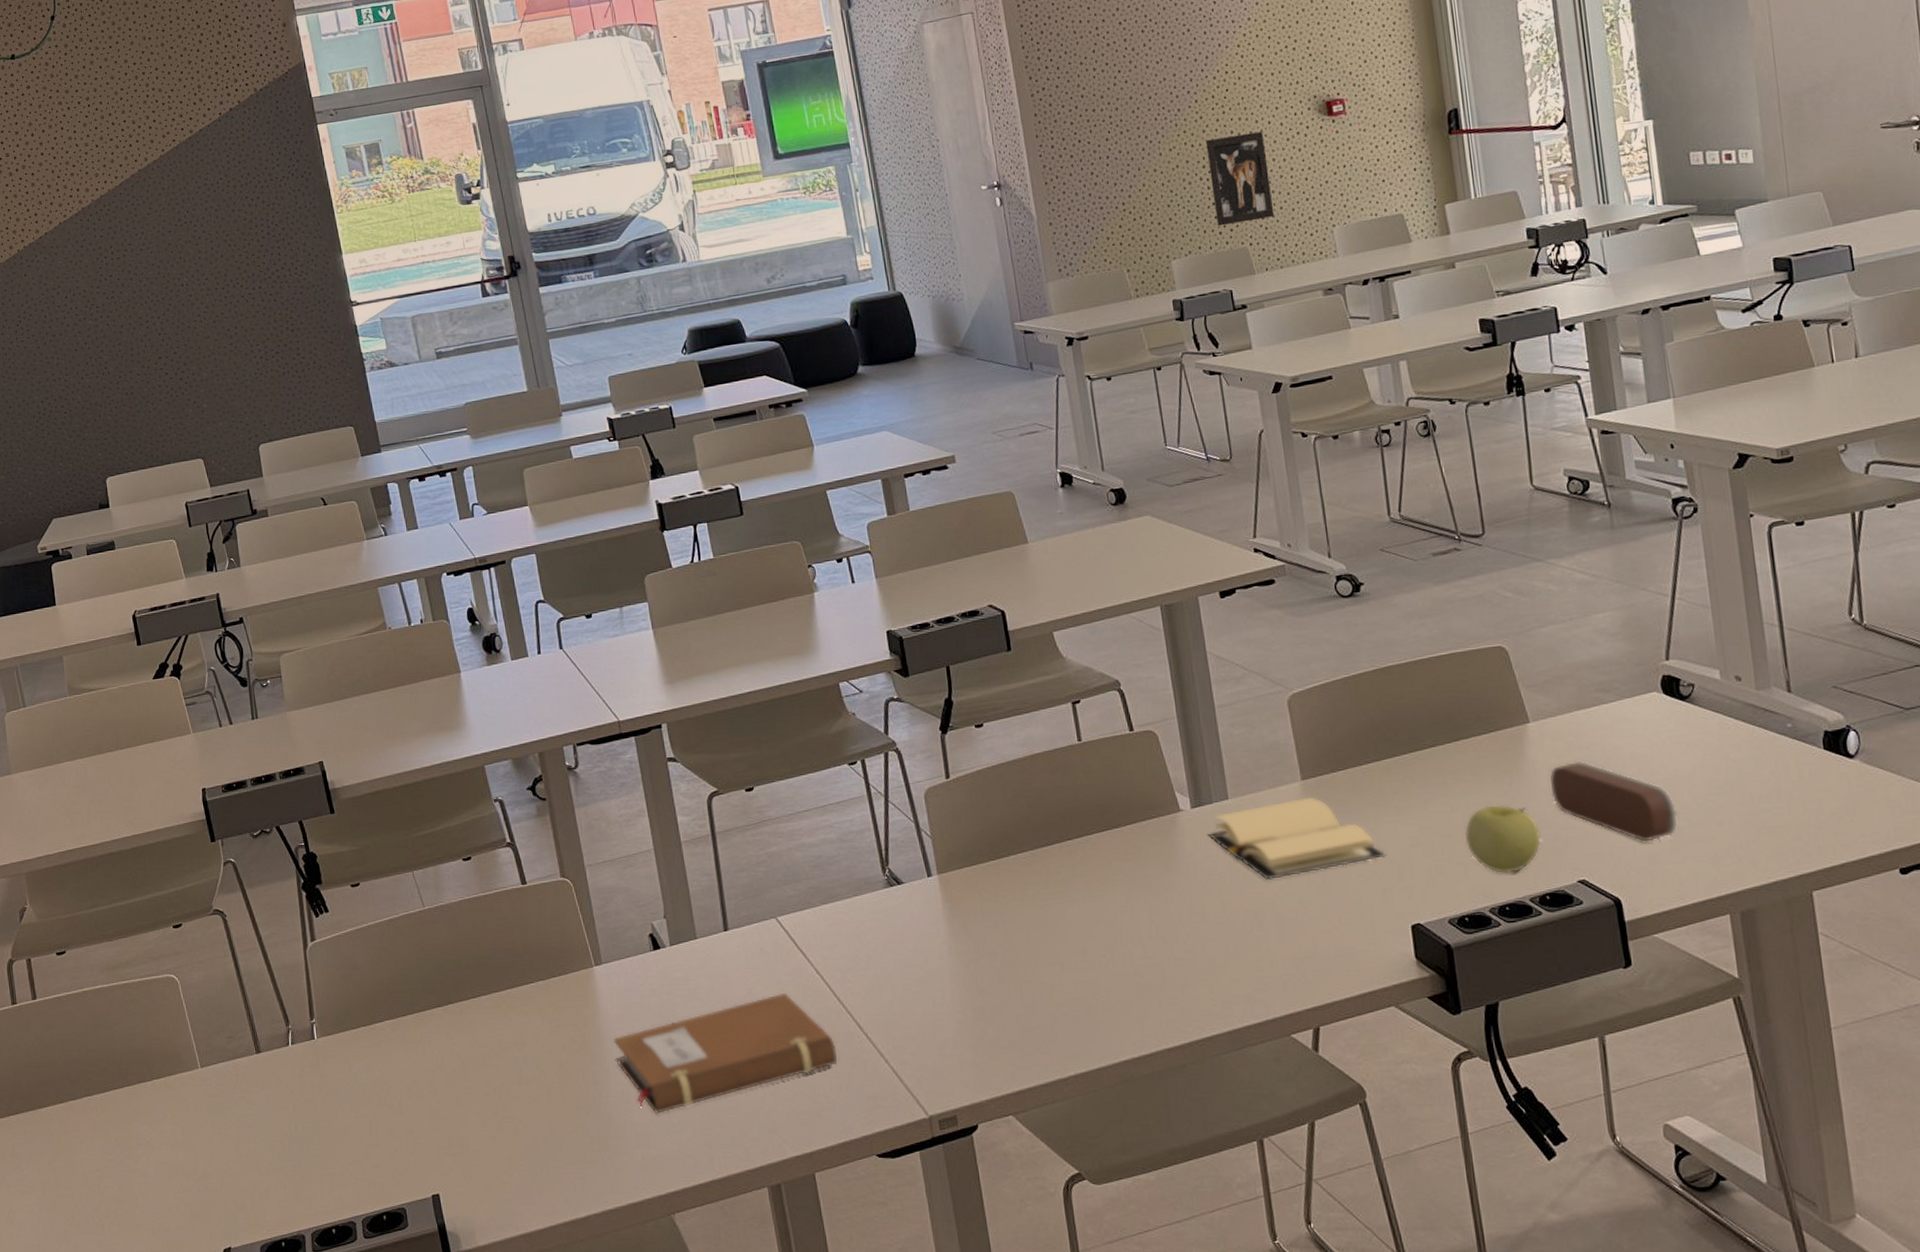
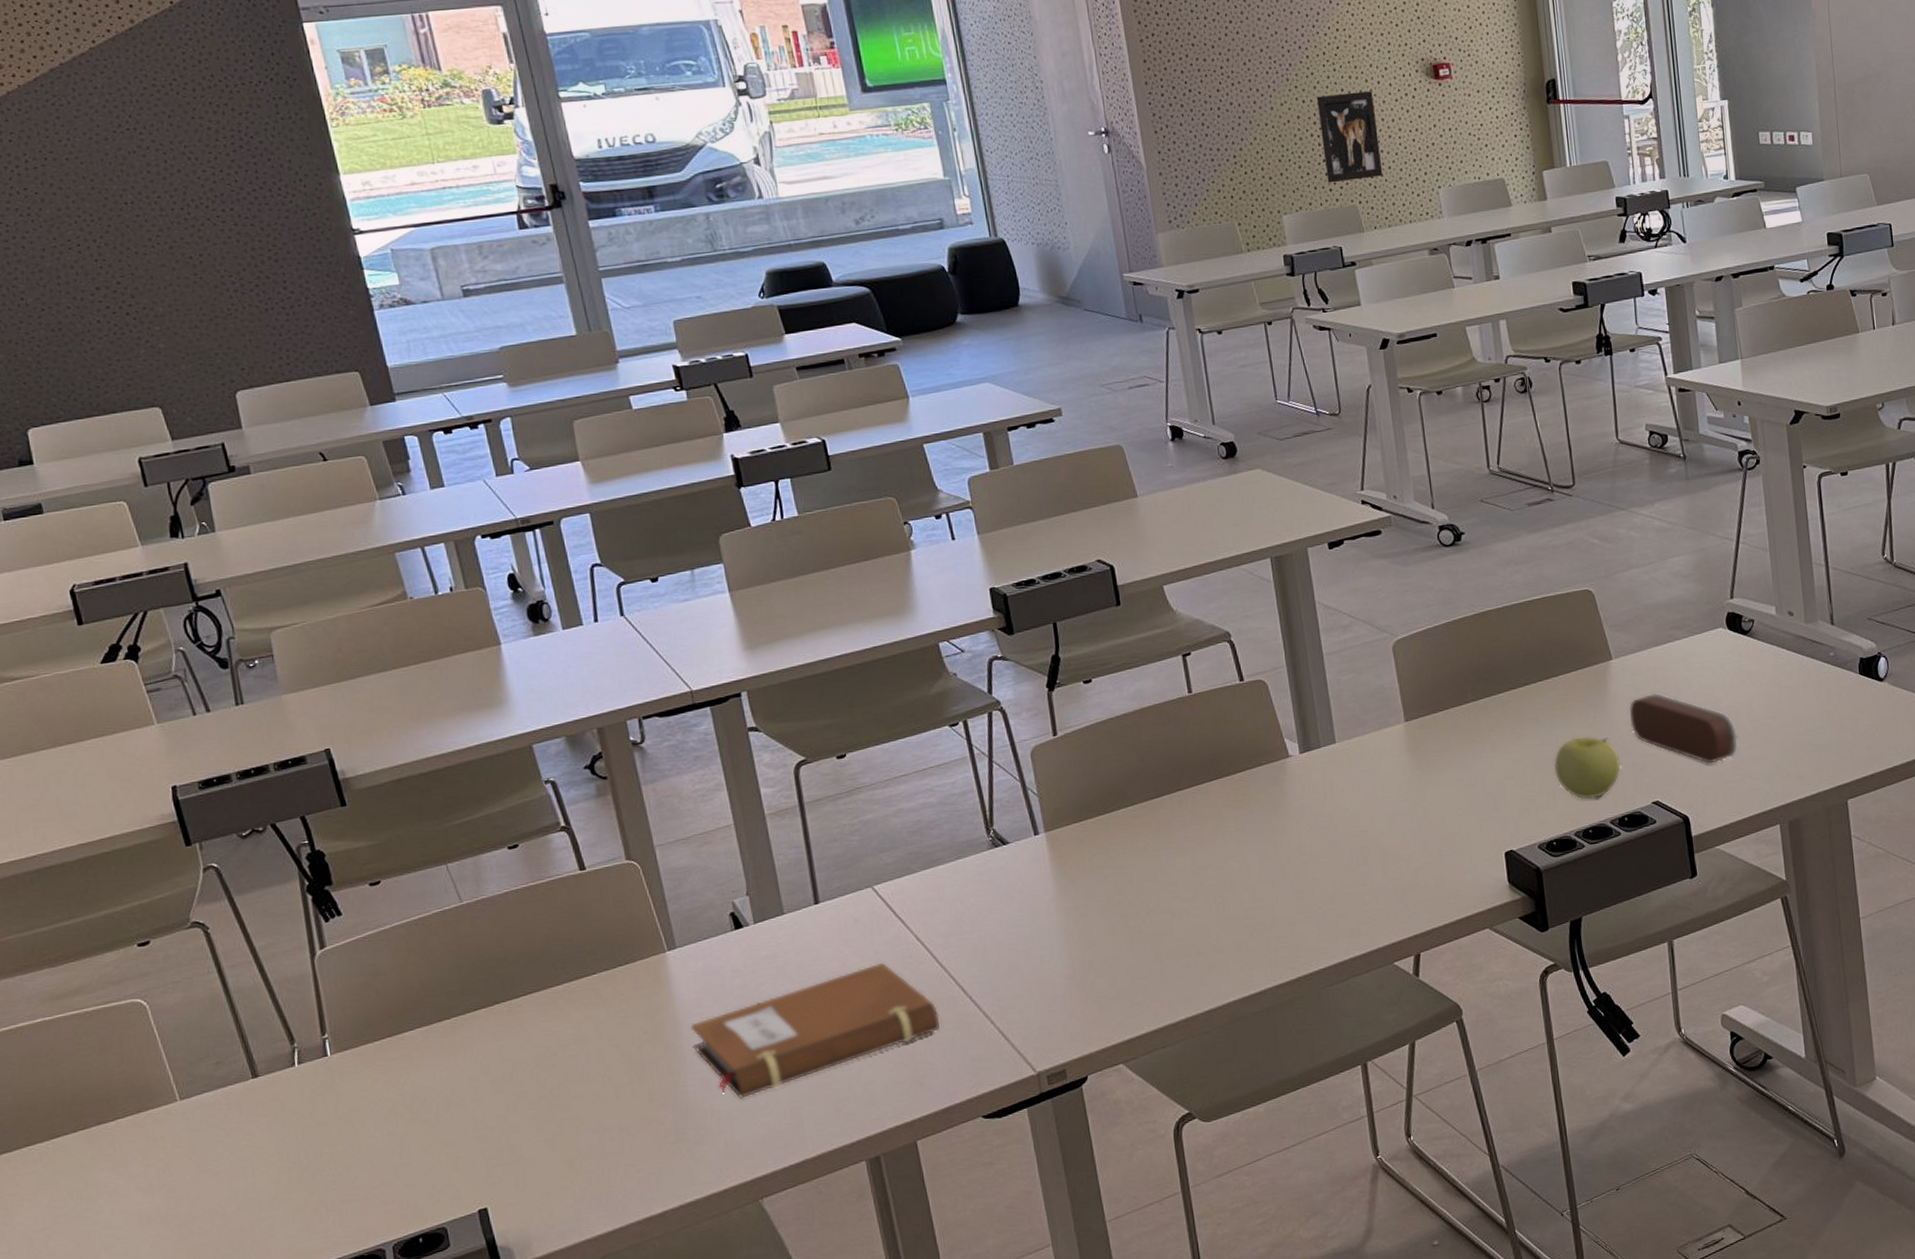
book: present [1209,796,1386,881] -> none [1317,737,1483,819]

